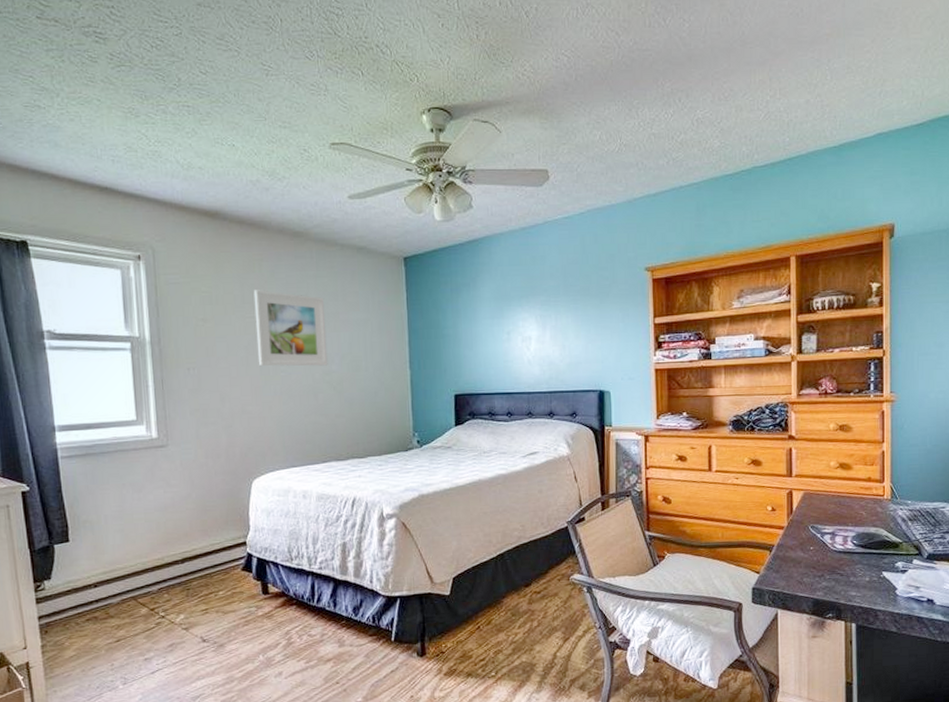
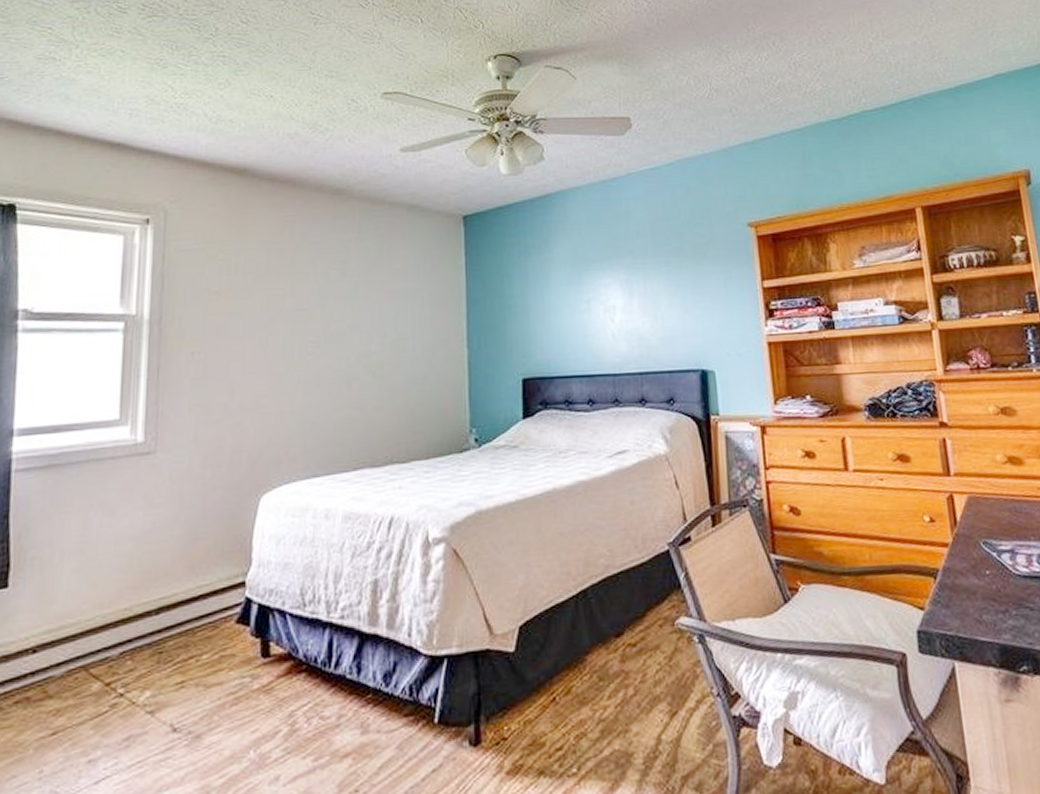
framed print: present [253,290,328,366] -> none [280,256,367,348]

